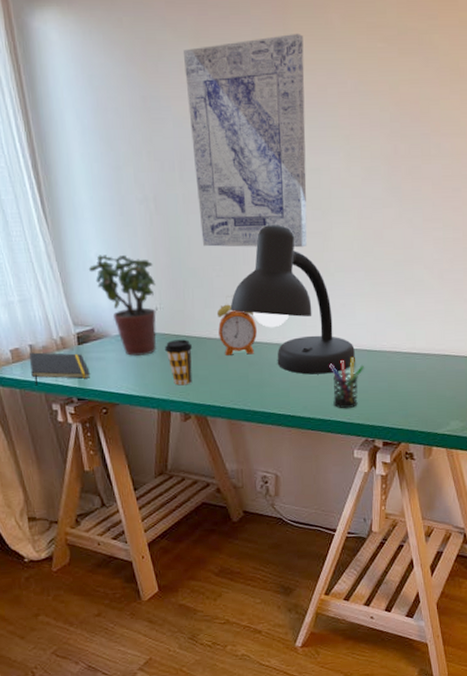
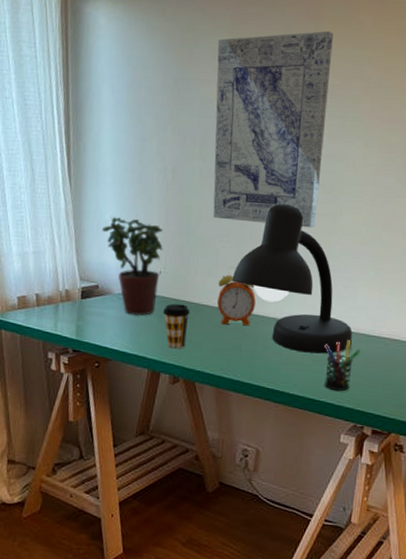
notepad: present [28,352,90,386] -> none [33,301,88,333]

